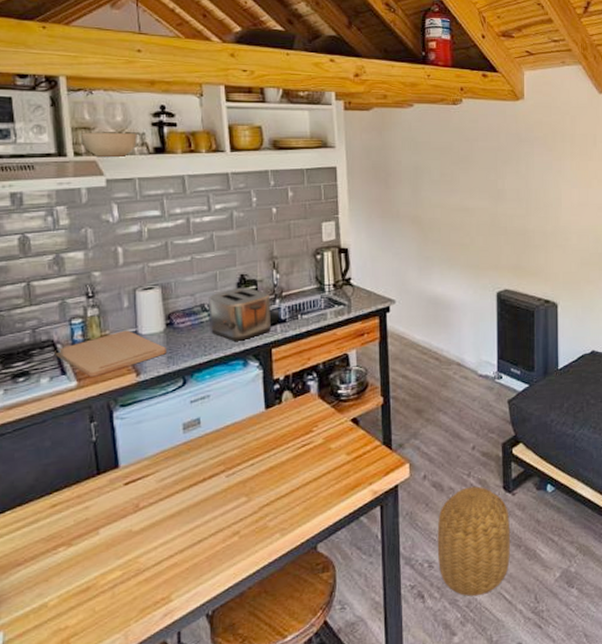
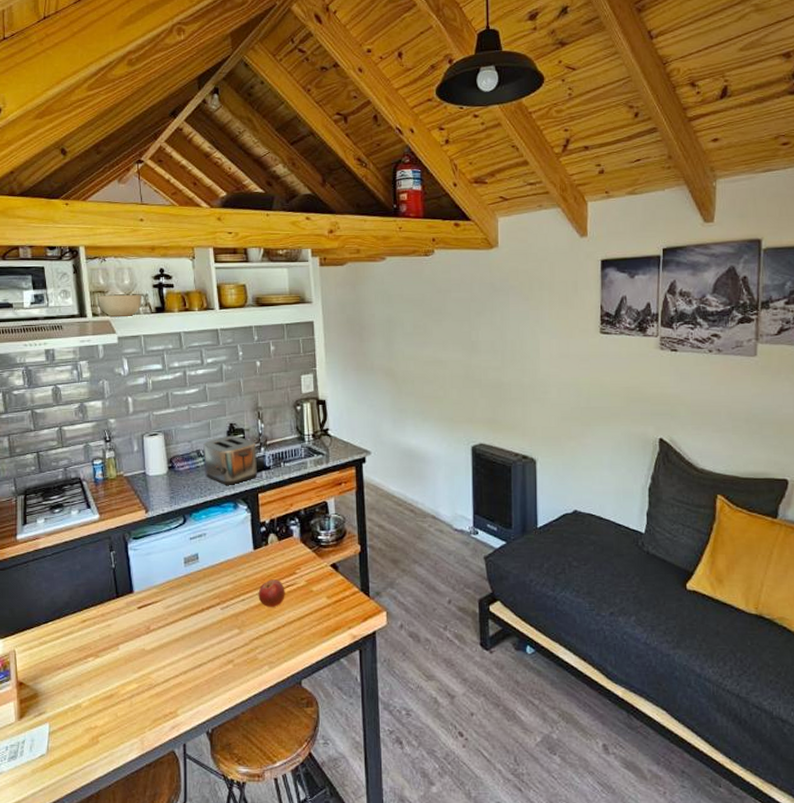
cutting board: present [55,330,166,378] -> none [81,471,169,512]
fruit: none [270,439,300,470] -> present [258,579,285,607]
basket: present [437,486,510,596] -> none [414,640,488,749]

